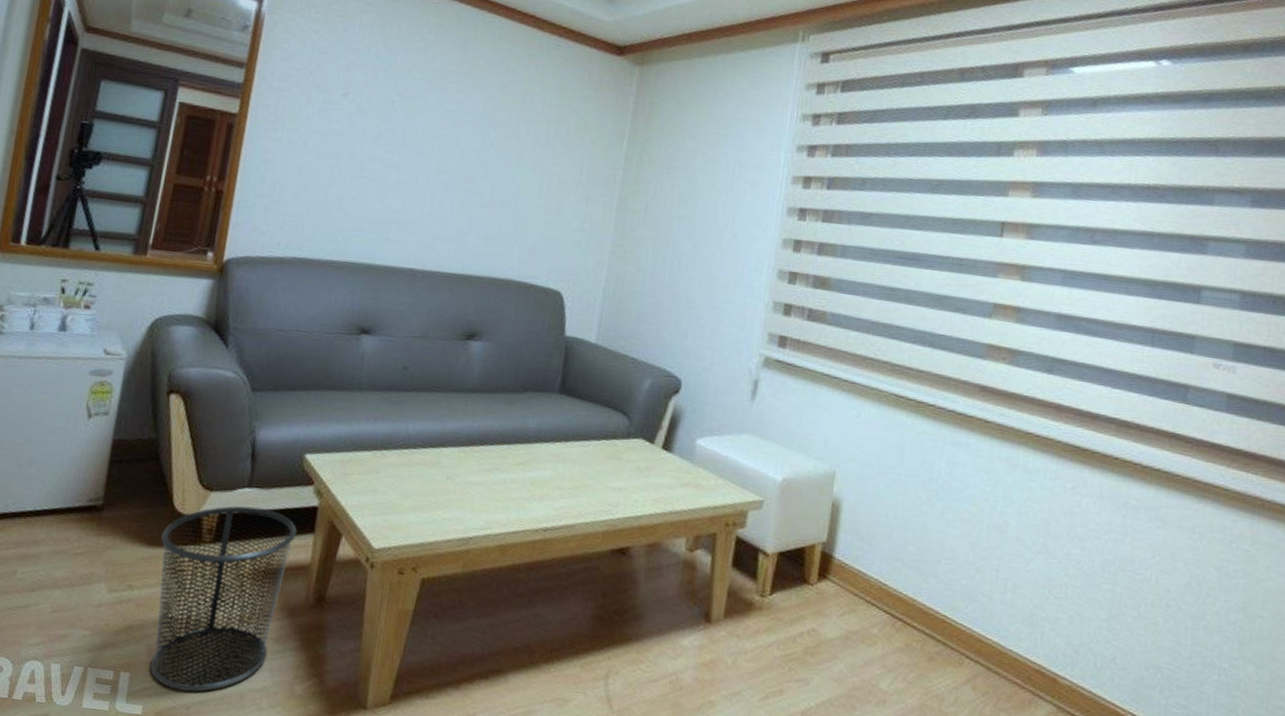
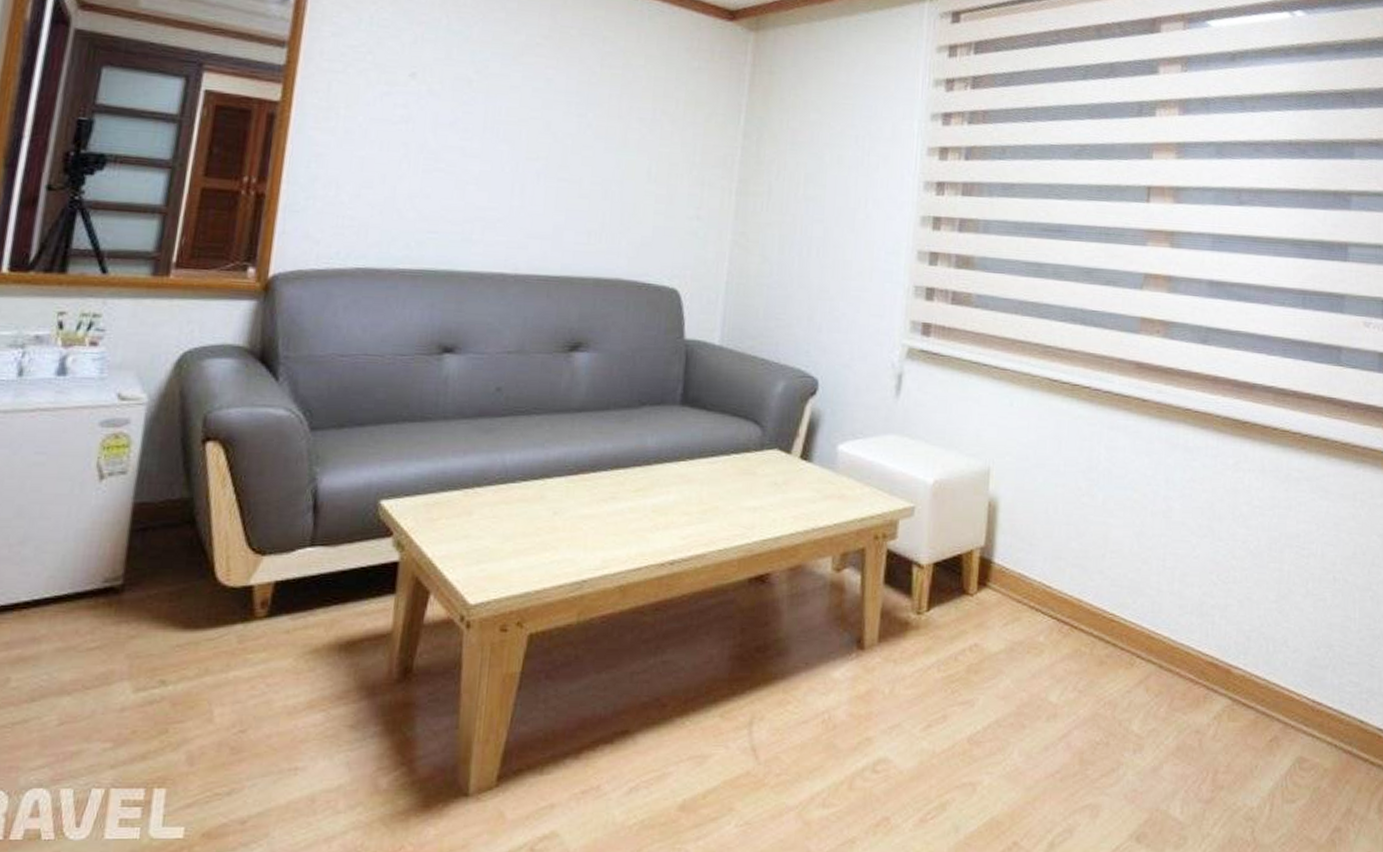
waste bin: present [150,506,297,692] -> none [192,569,374,804]

